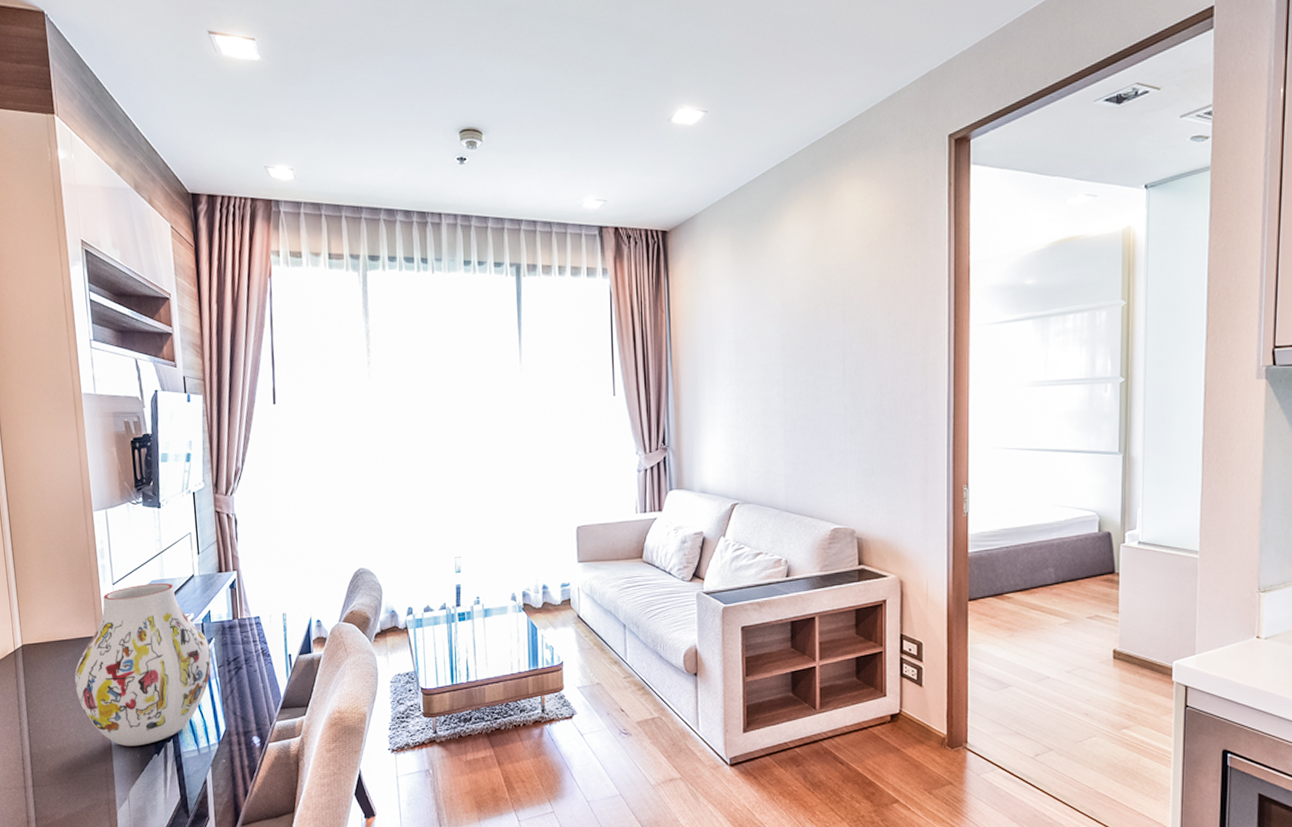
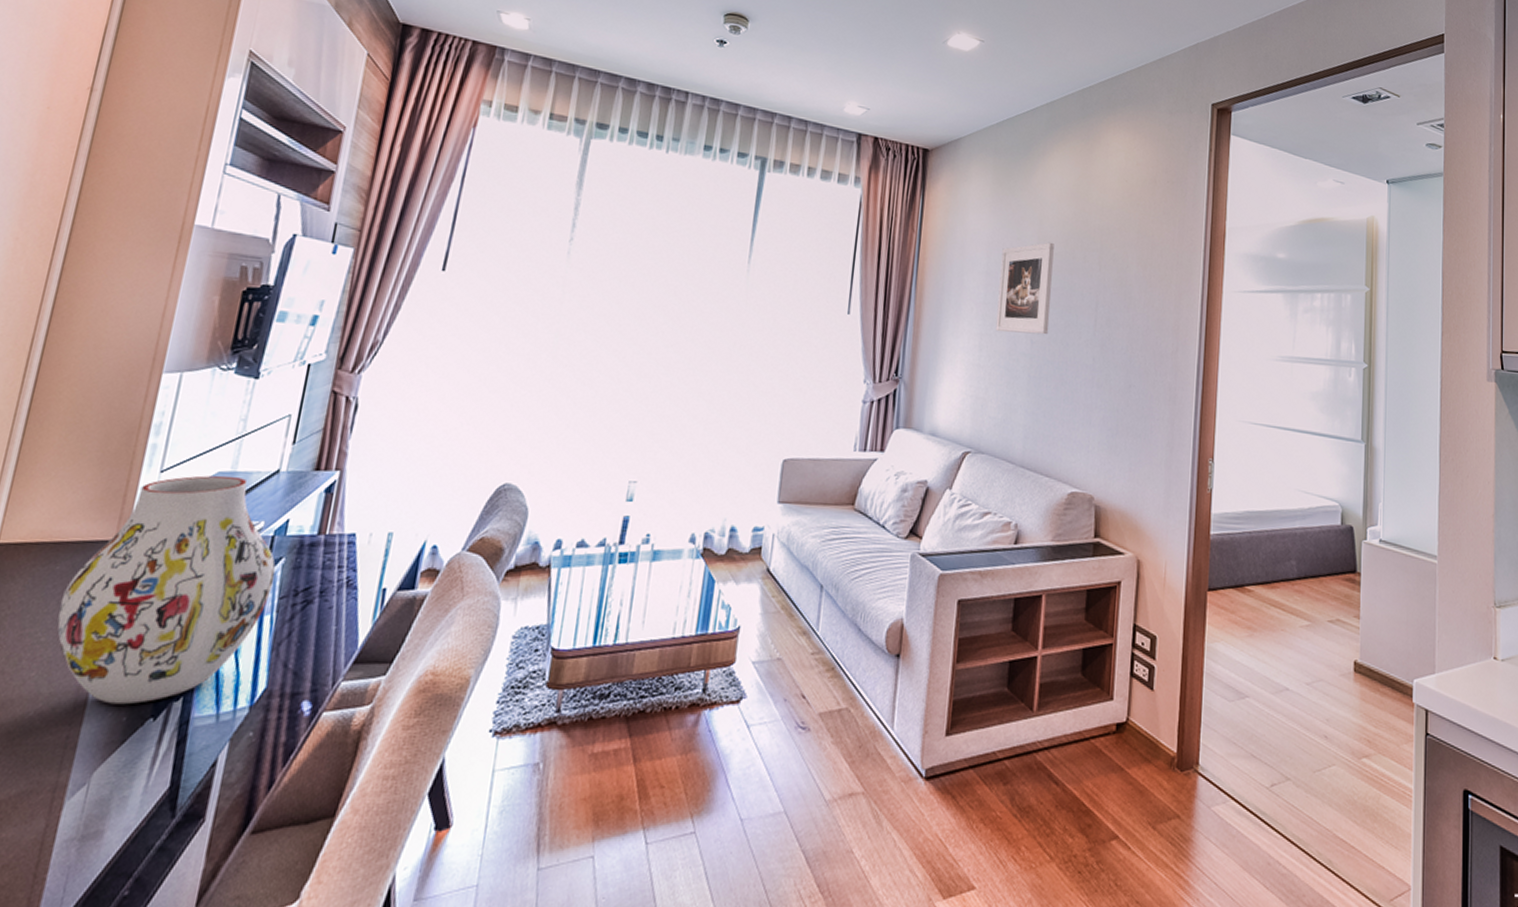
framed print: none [748,303,800,394] -> present [995,242,1054,335]

